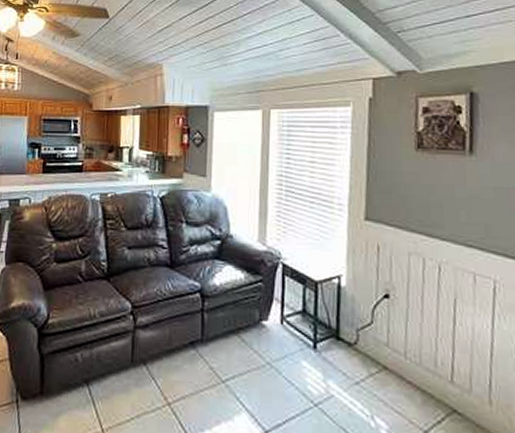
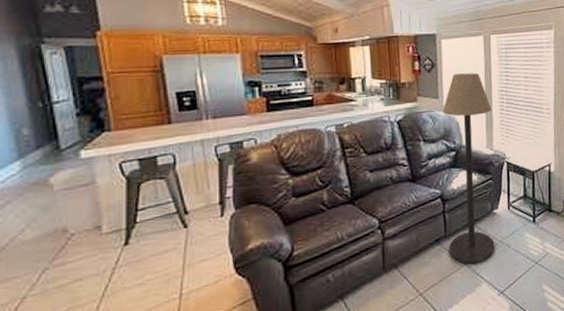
floor lamp: none [205,151,267,385] -> present [443,73,495,265]

